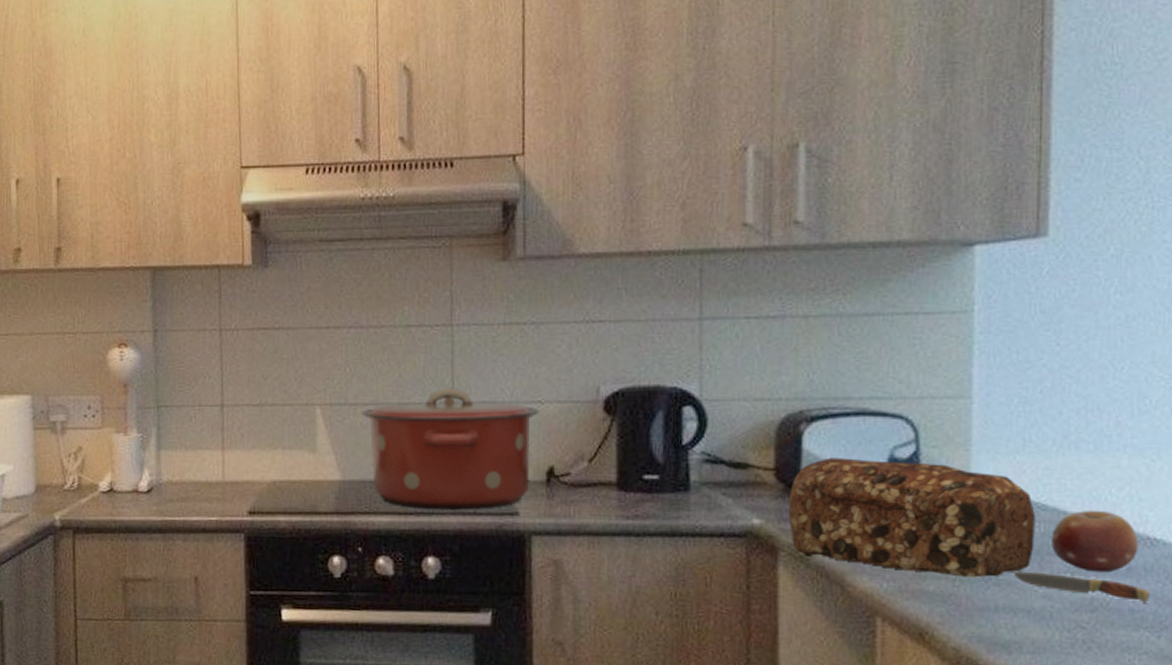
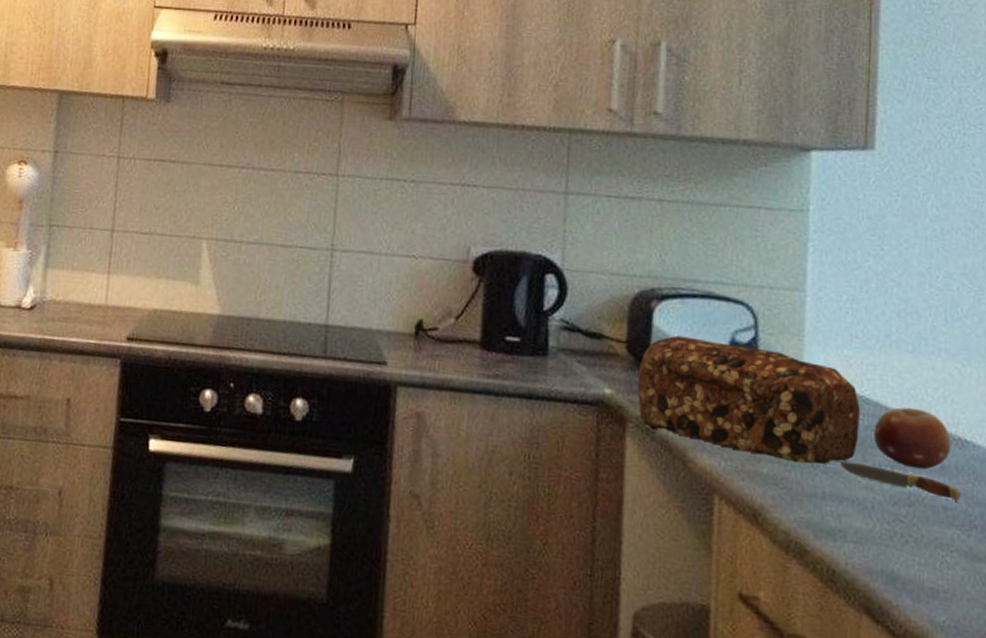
casserole: present [361,388,540,509] -> none [245,234,413,355]

